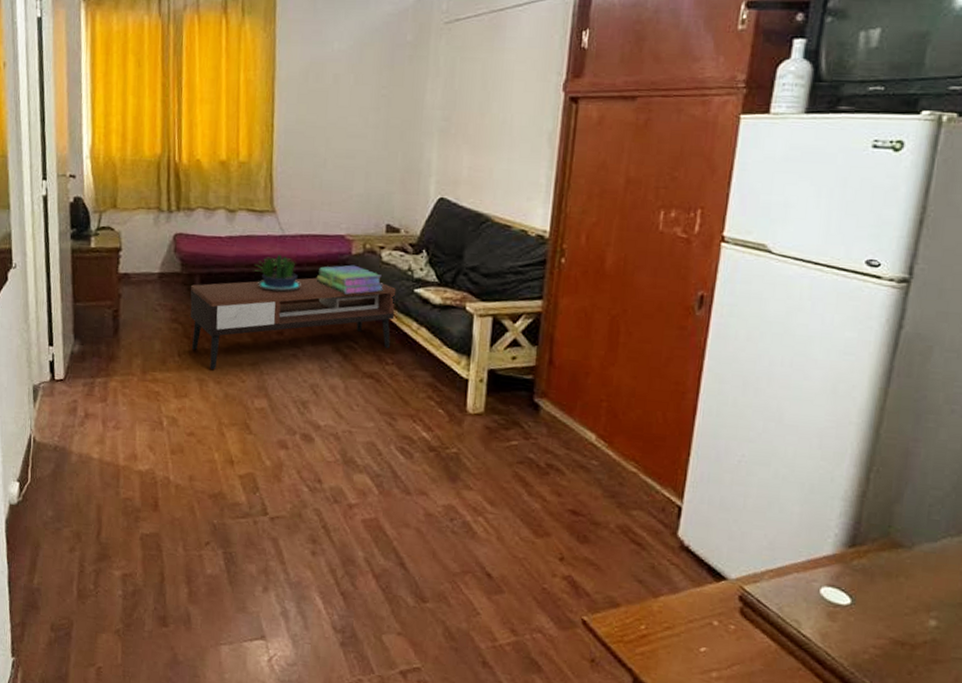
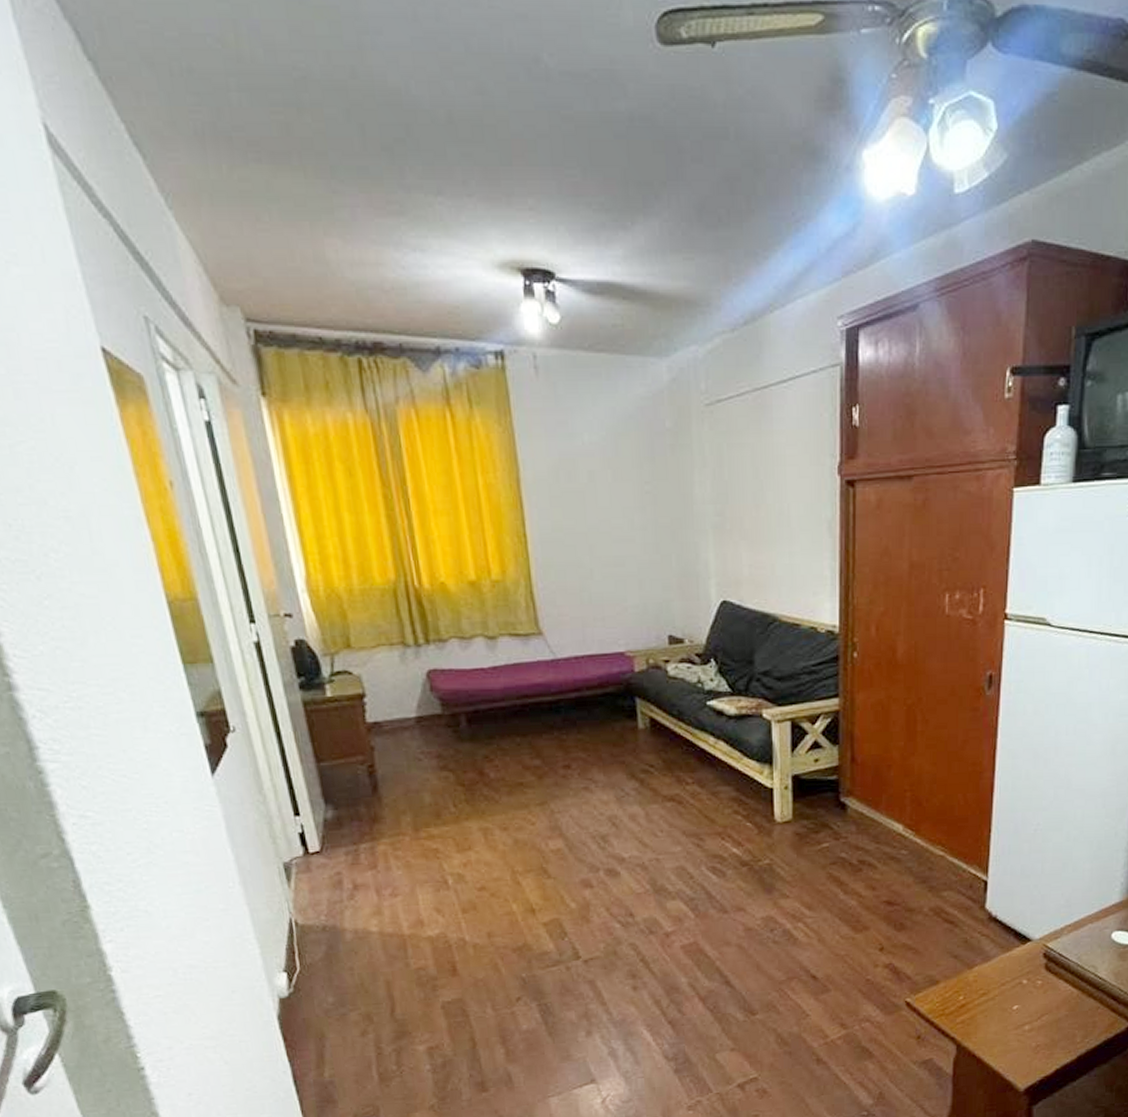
coffee table: present [190,277,397,370] -> none [457,698,689,816]
potted plant: present [255,254,301,292] -> none [528,680,583,722]
stack of books: present [316,264,384,295] -> none [598,683,674,716]

